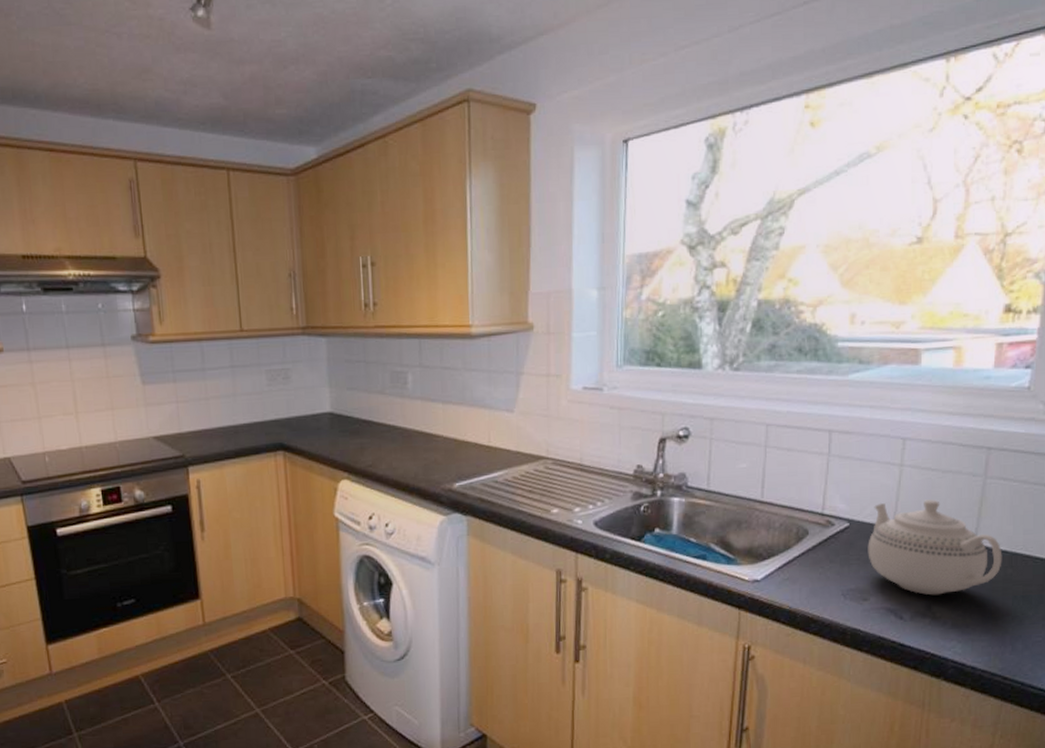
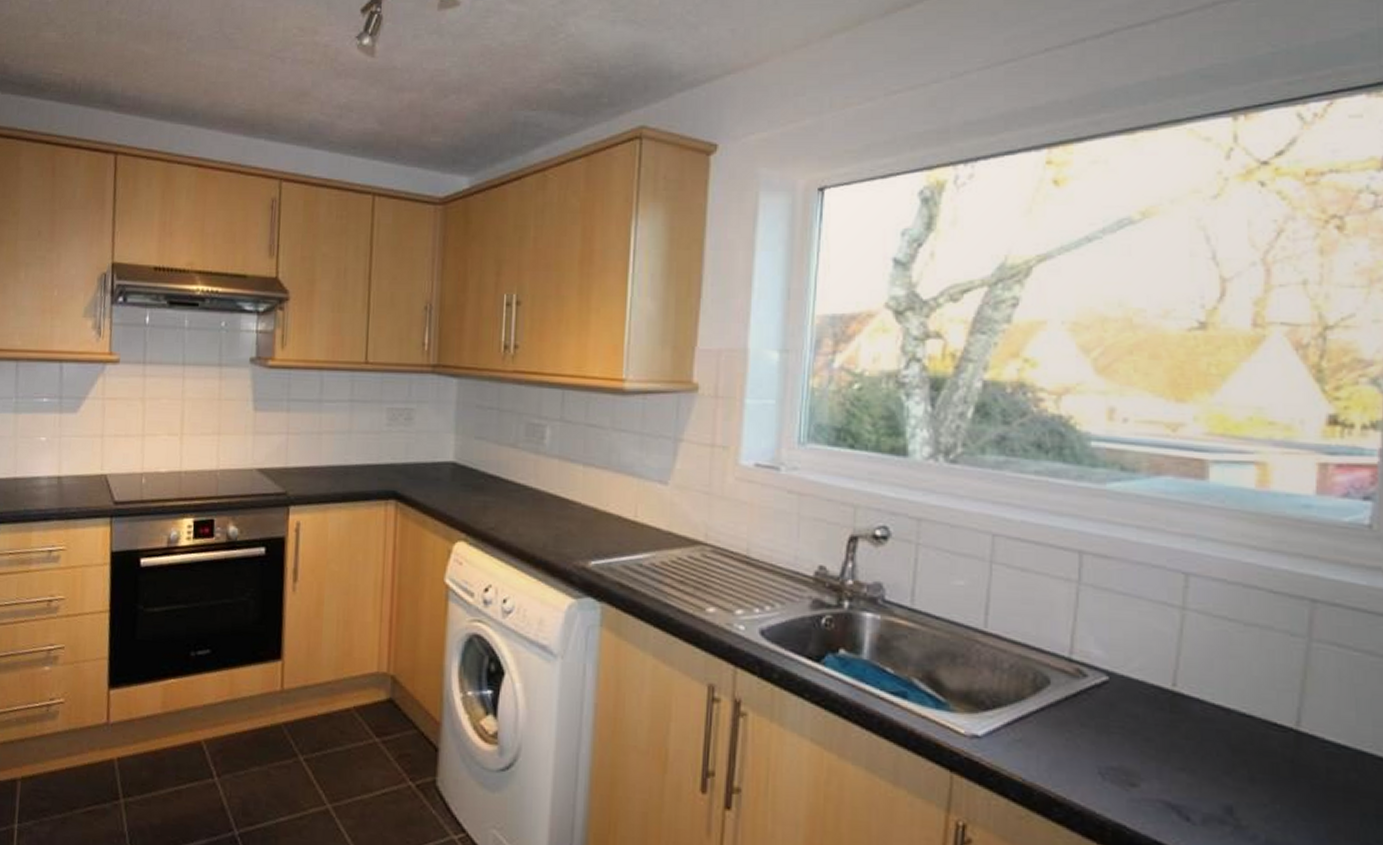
teapot: present [868,499,1002,595] -> none [1136,656,1341,795]

